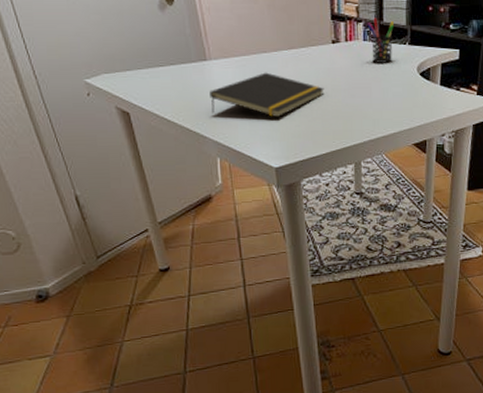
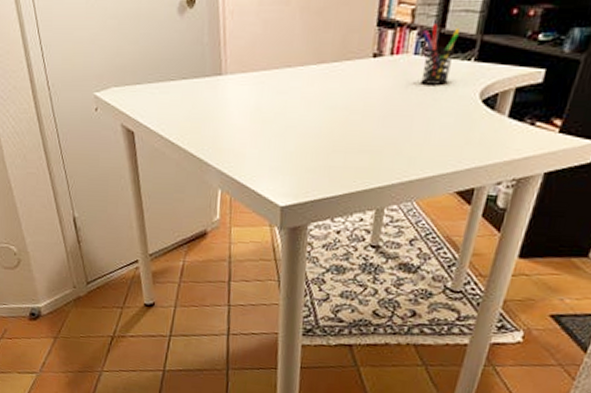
notepad: present [210,72,324,118] -> none [219,91,354,148]

